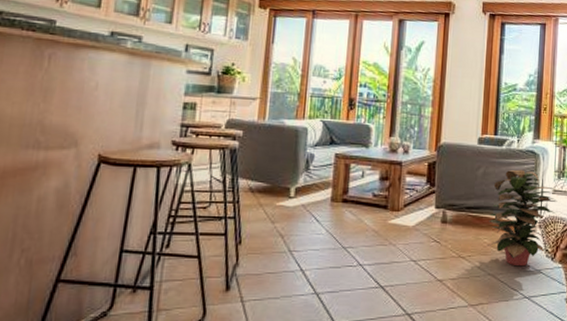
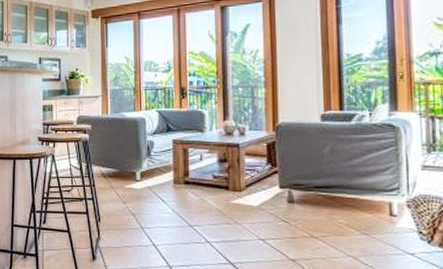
decorative plant: present [486,169,558,267] -> none [343,145,429,249]

